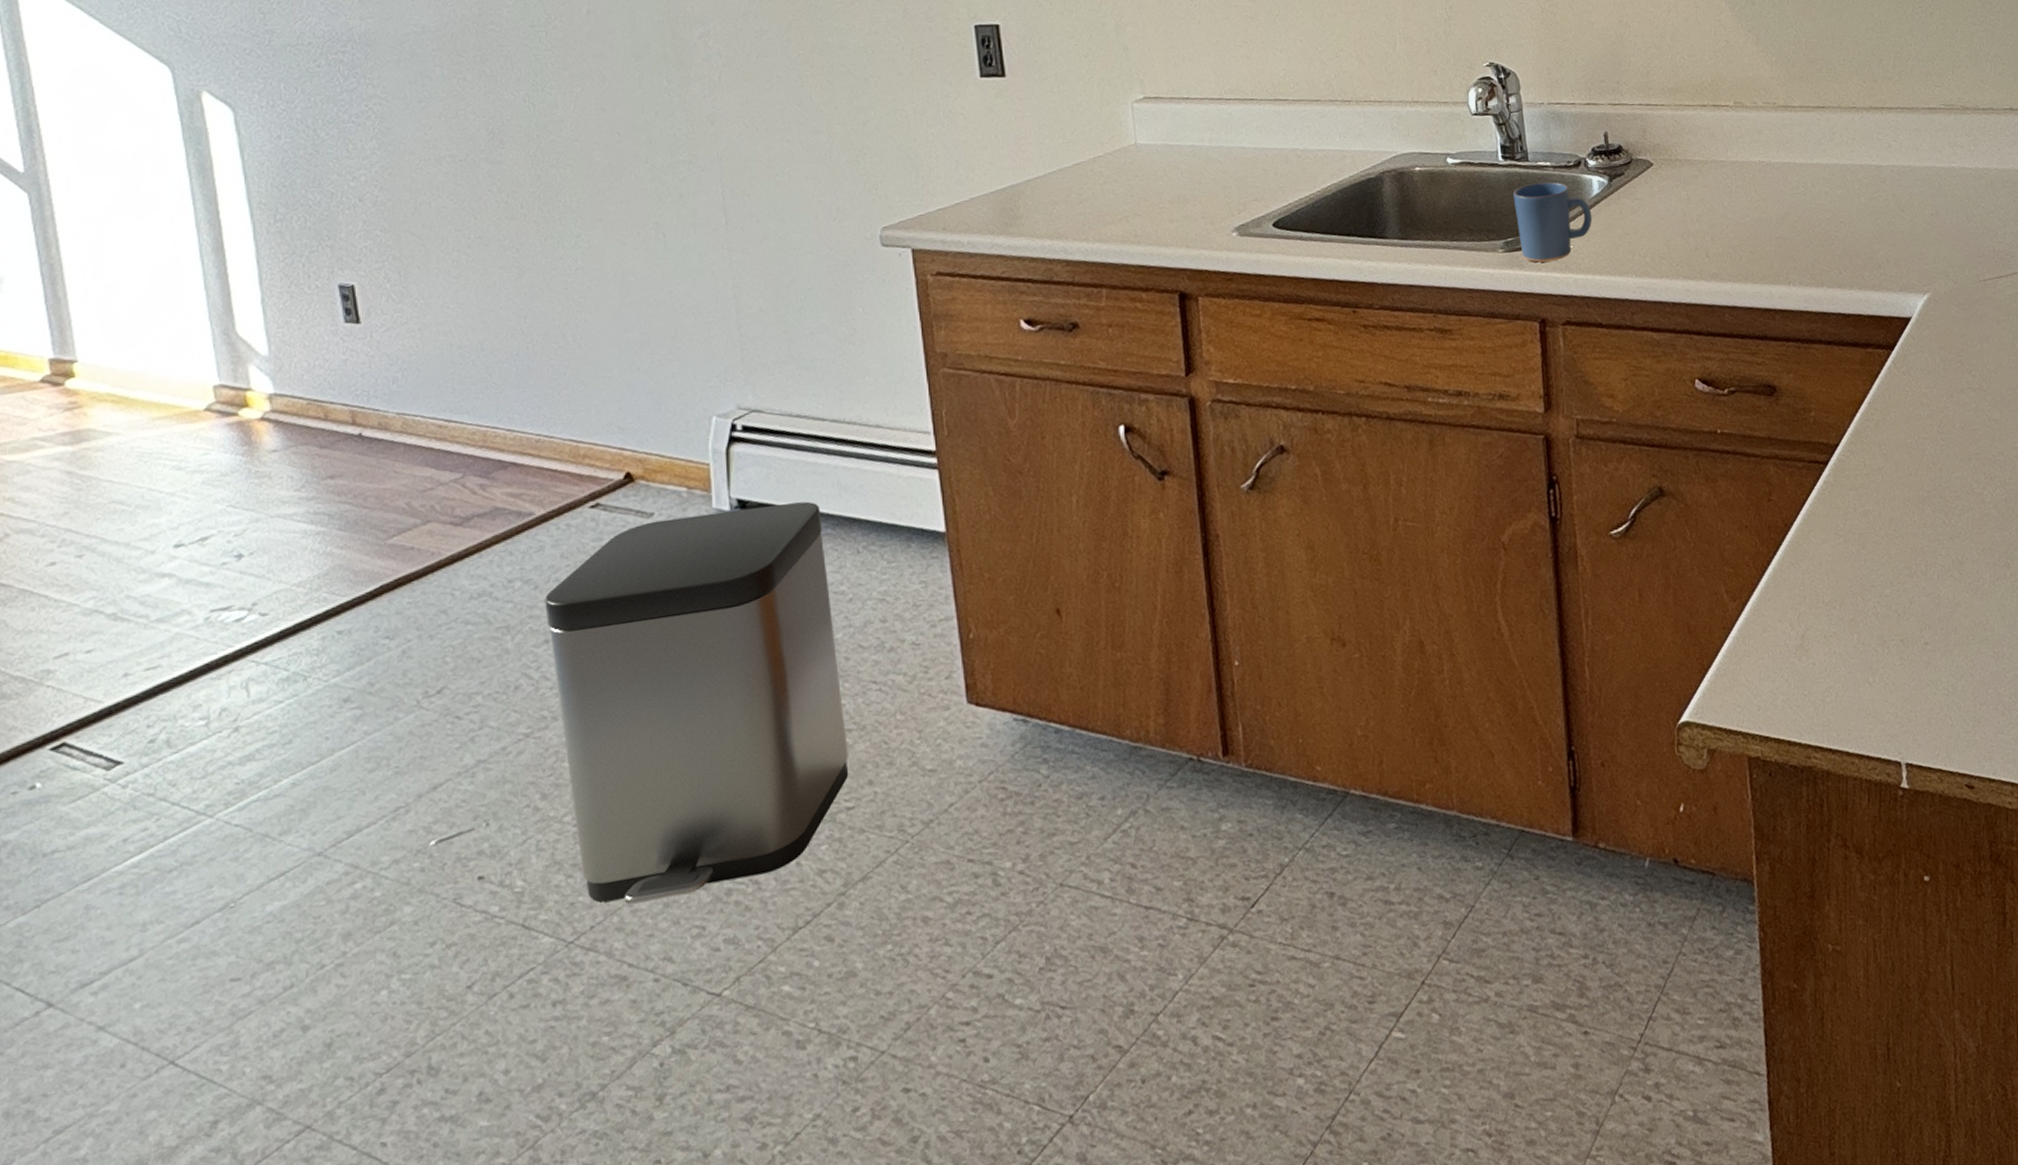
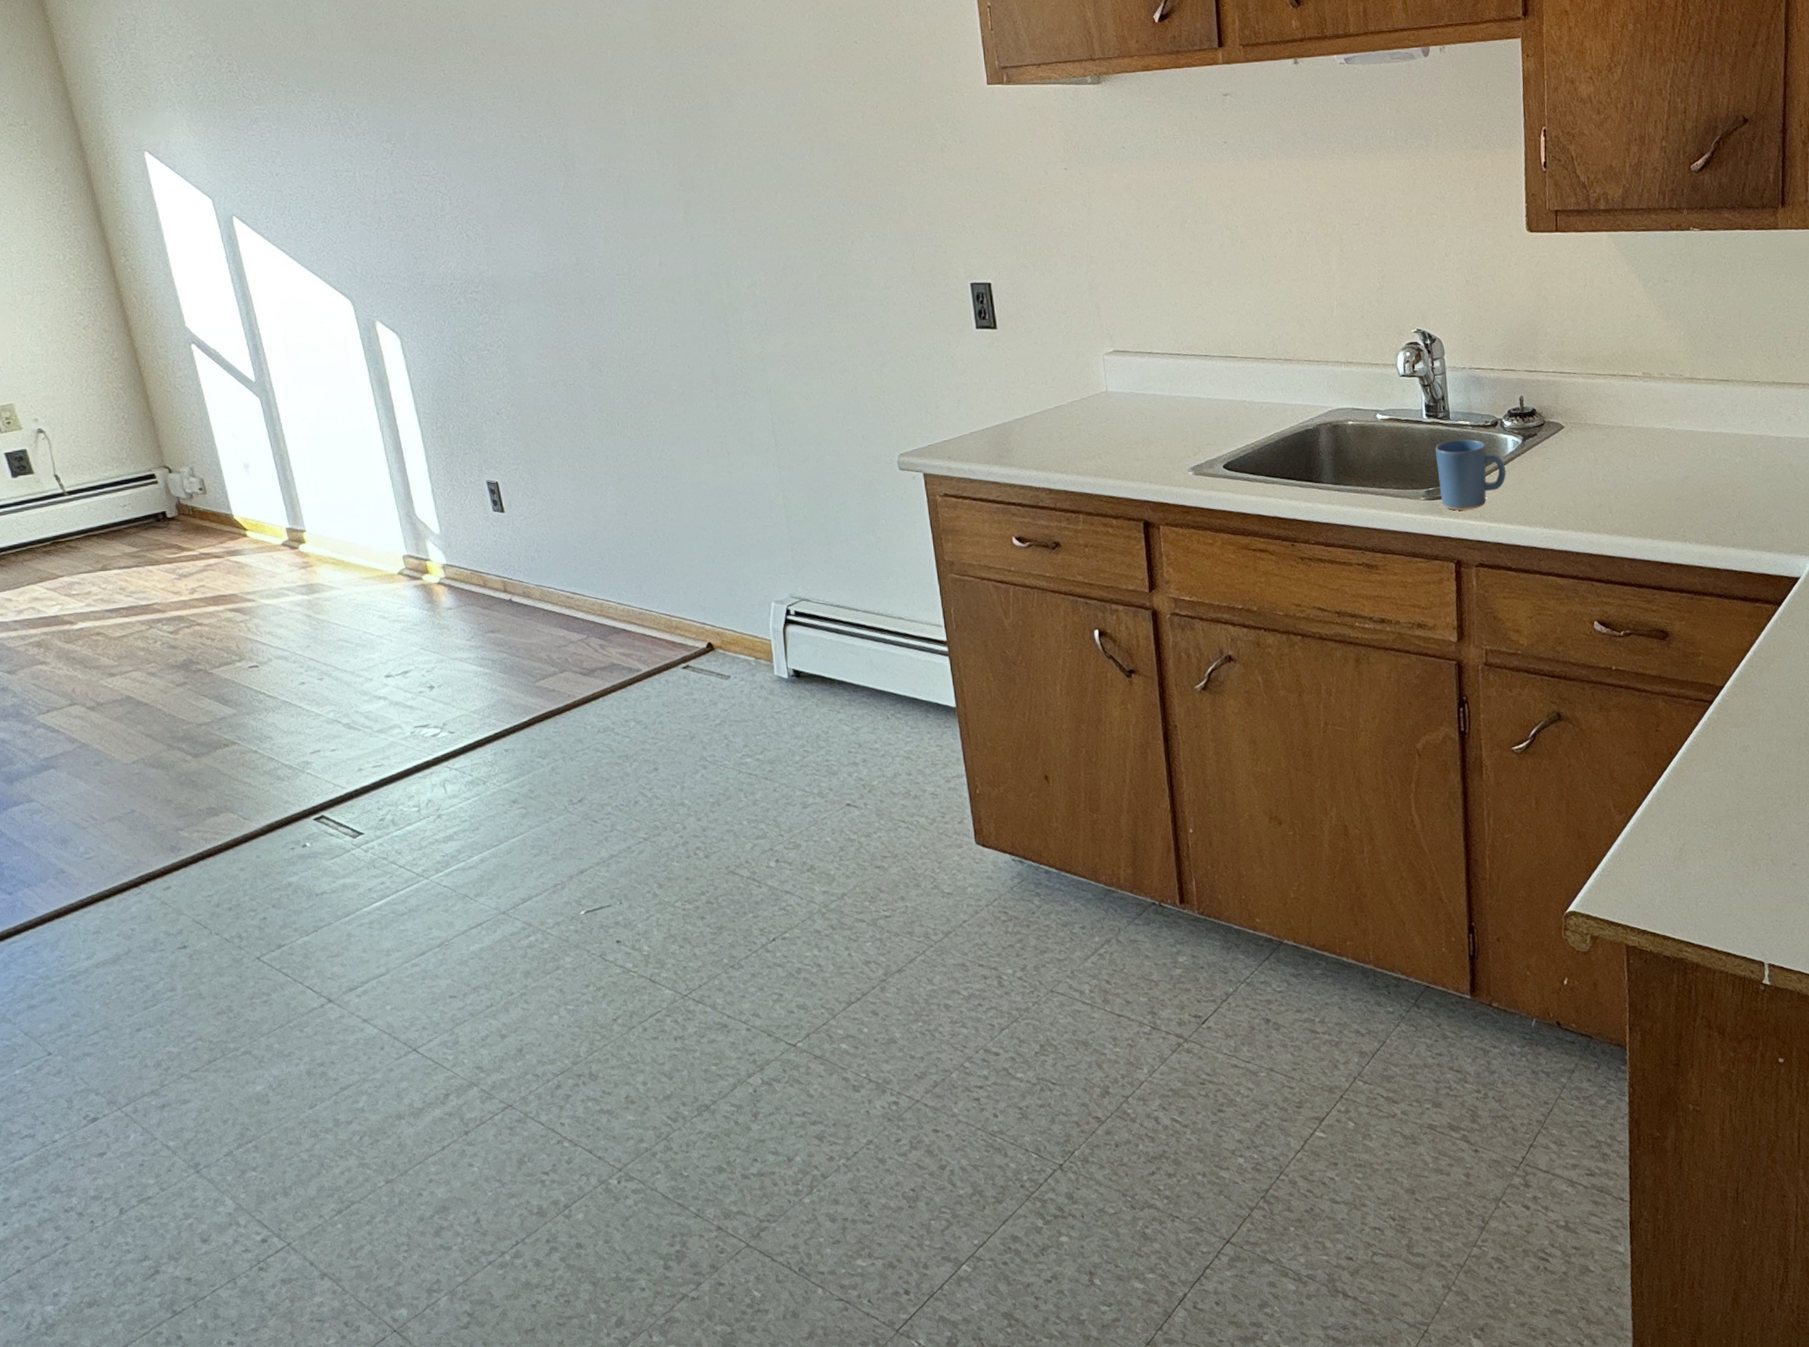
pedal bin: present [545,501,849,904] -> none [652,675,886,972]

